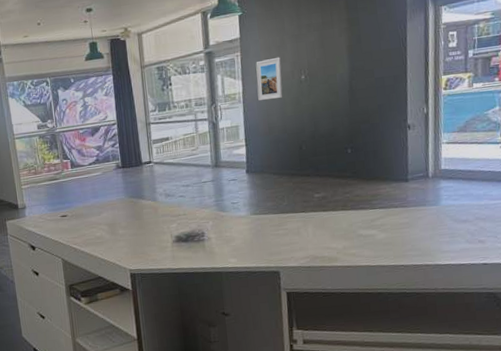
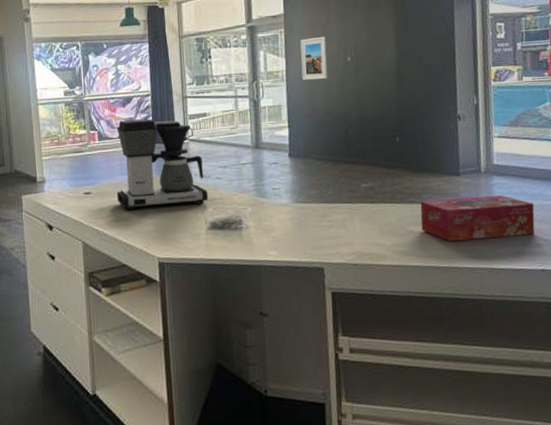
coffee maker: none [87,145,173,230] -> present [116,118,209,211]
tissue box: none [370,197,480,242] -> present [420,195,535,241]

